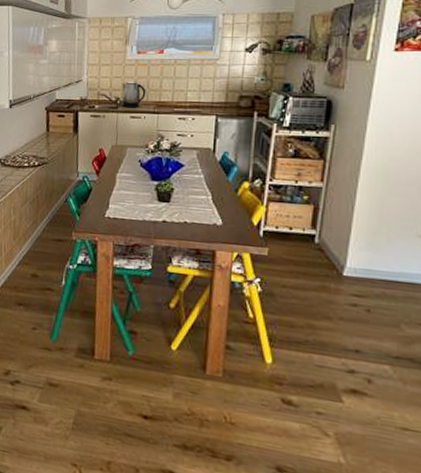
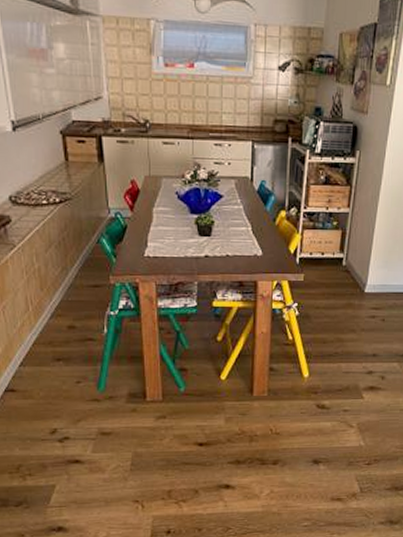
kettle: present [121,81,146,108] -> none [150,99,178,133]

